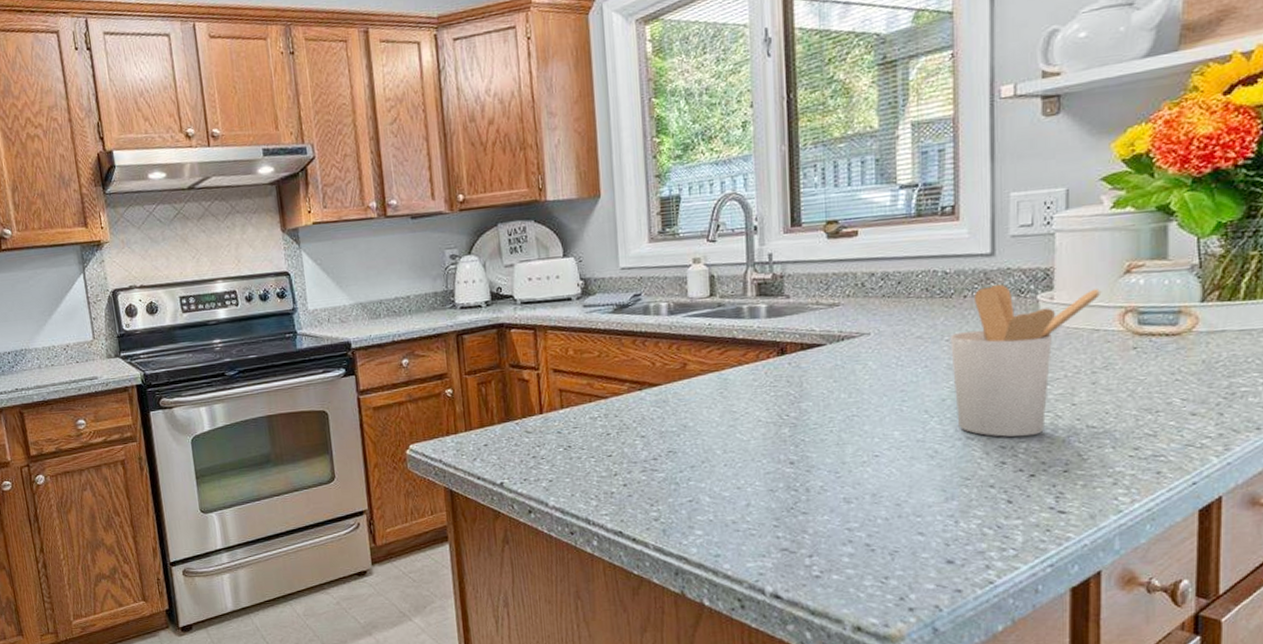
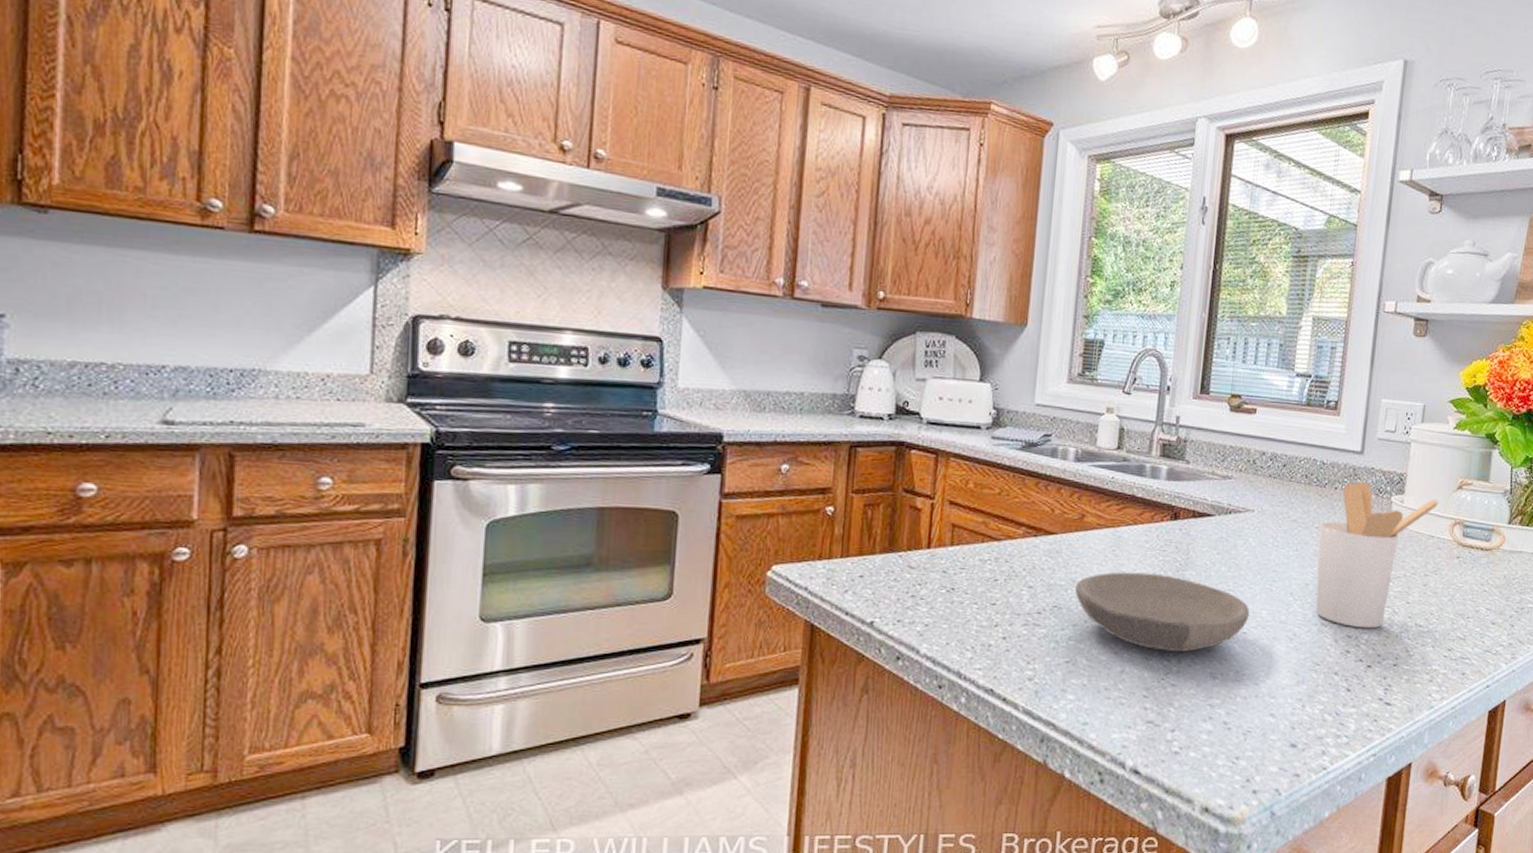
bowl: none [688,409,880,482] -> present [1075,572,1250,652]

